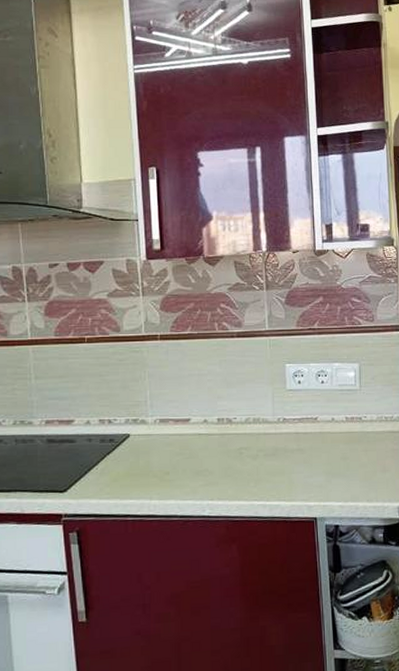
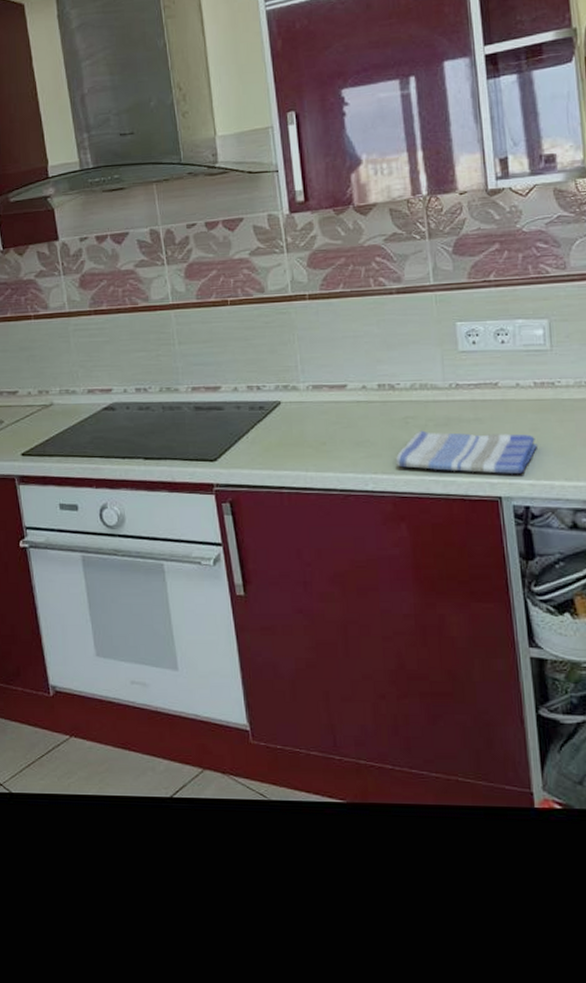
dish towel: none [230,460,347,498] -> present [396,430,539,474]

